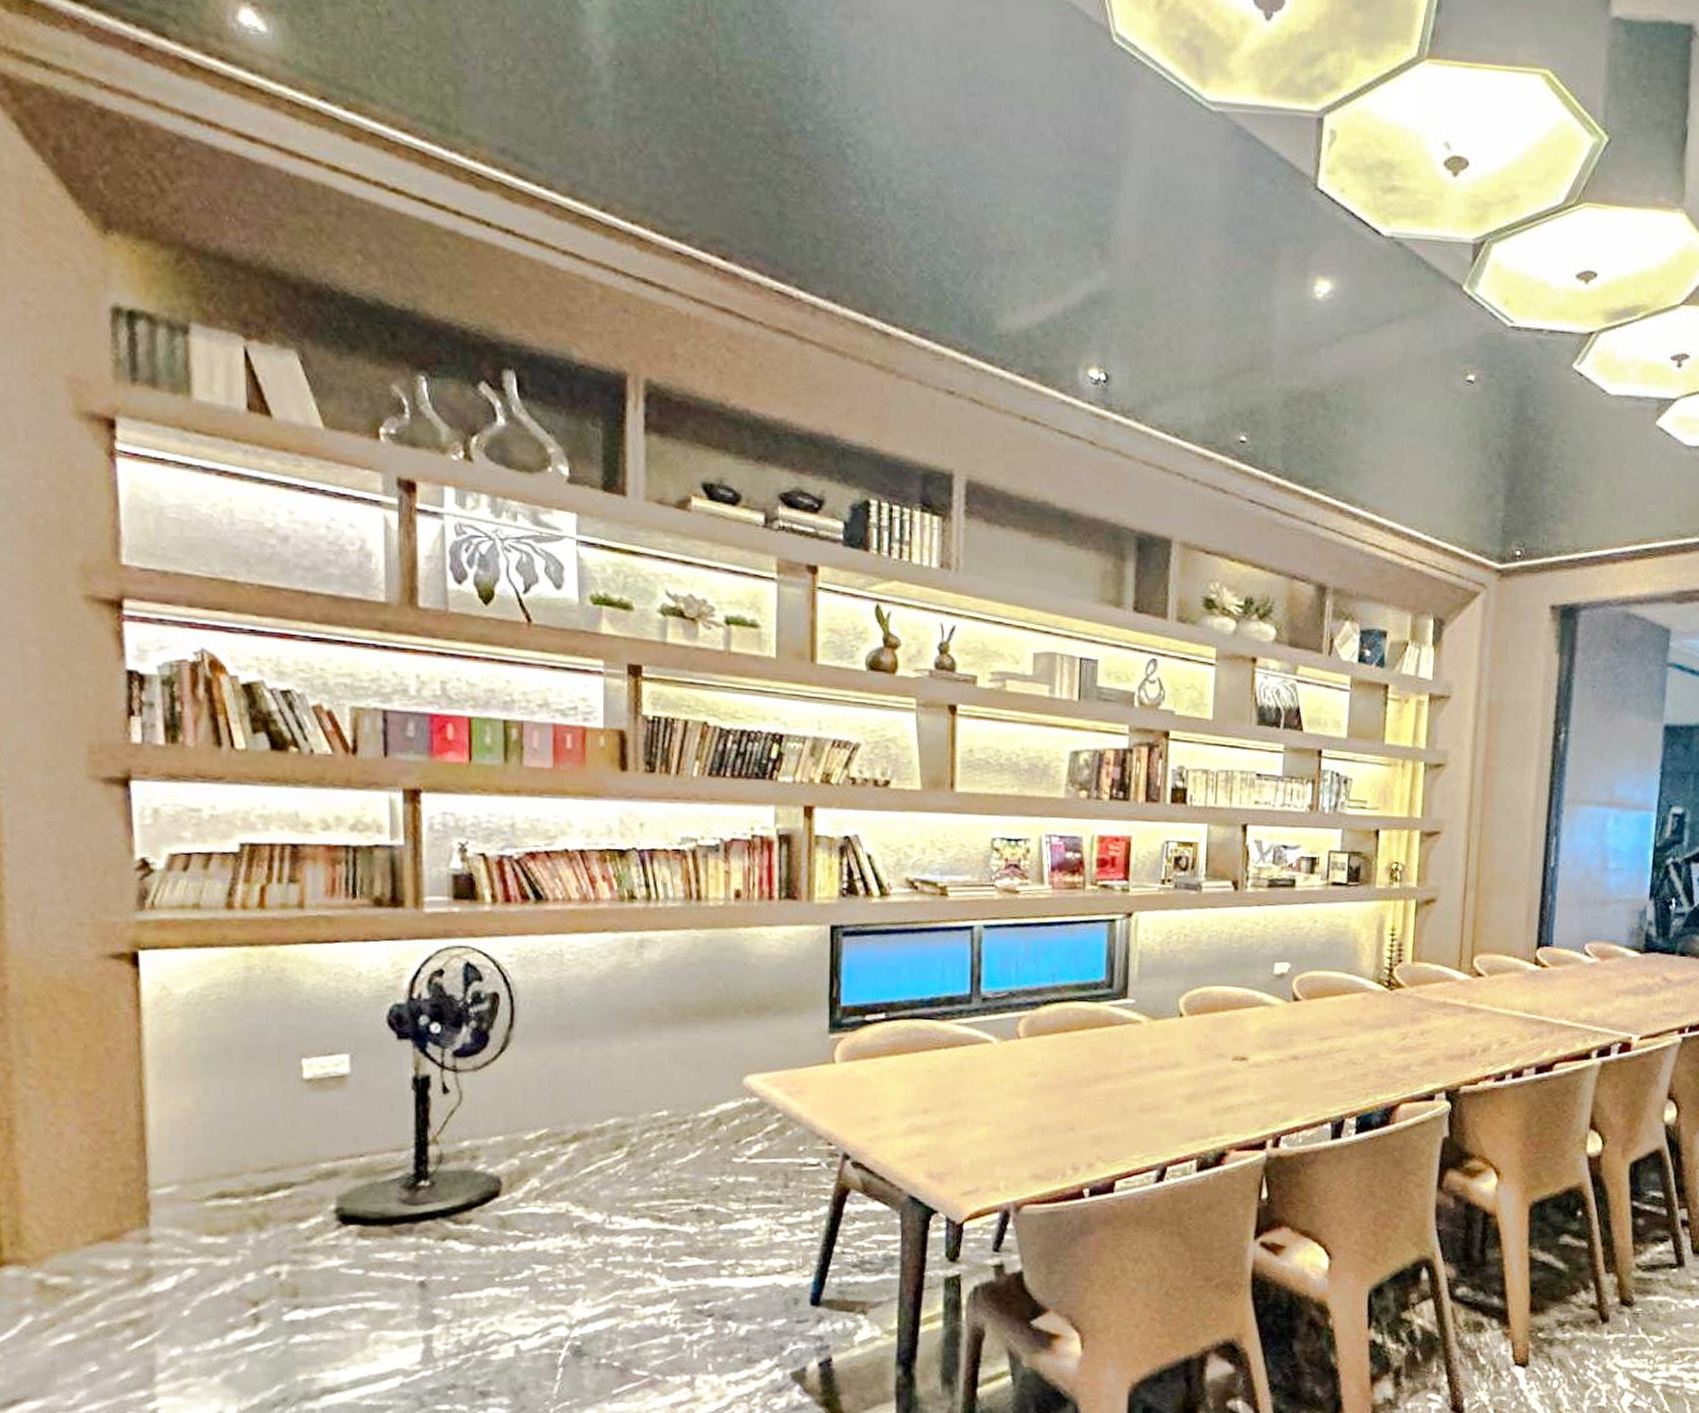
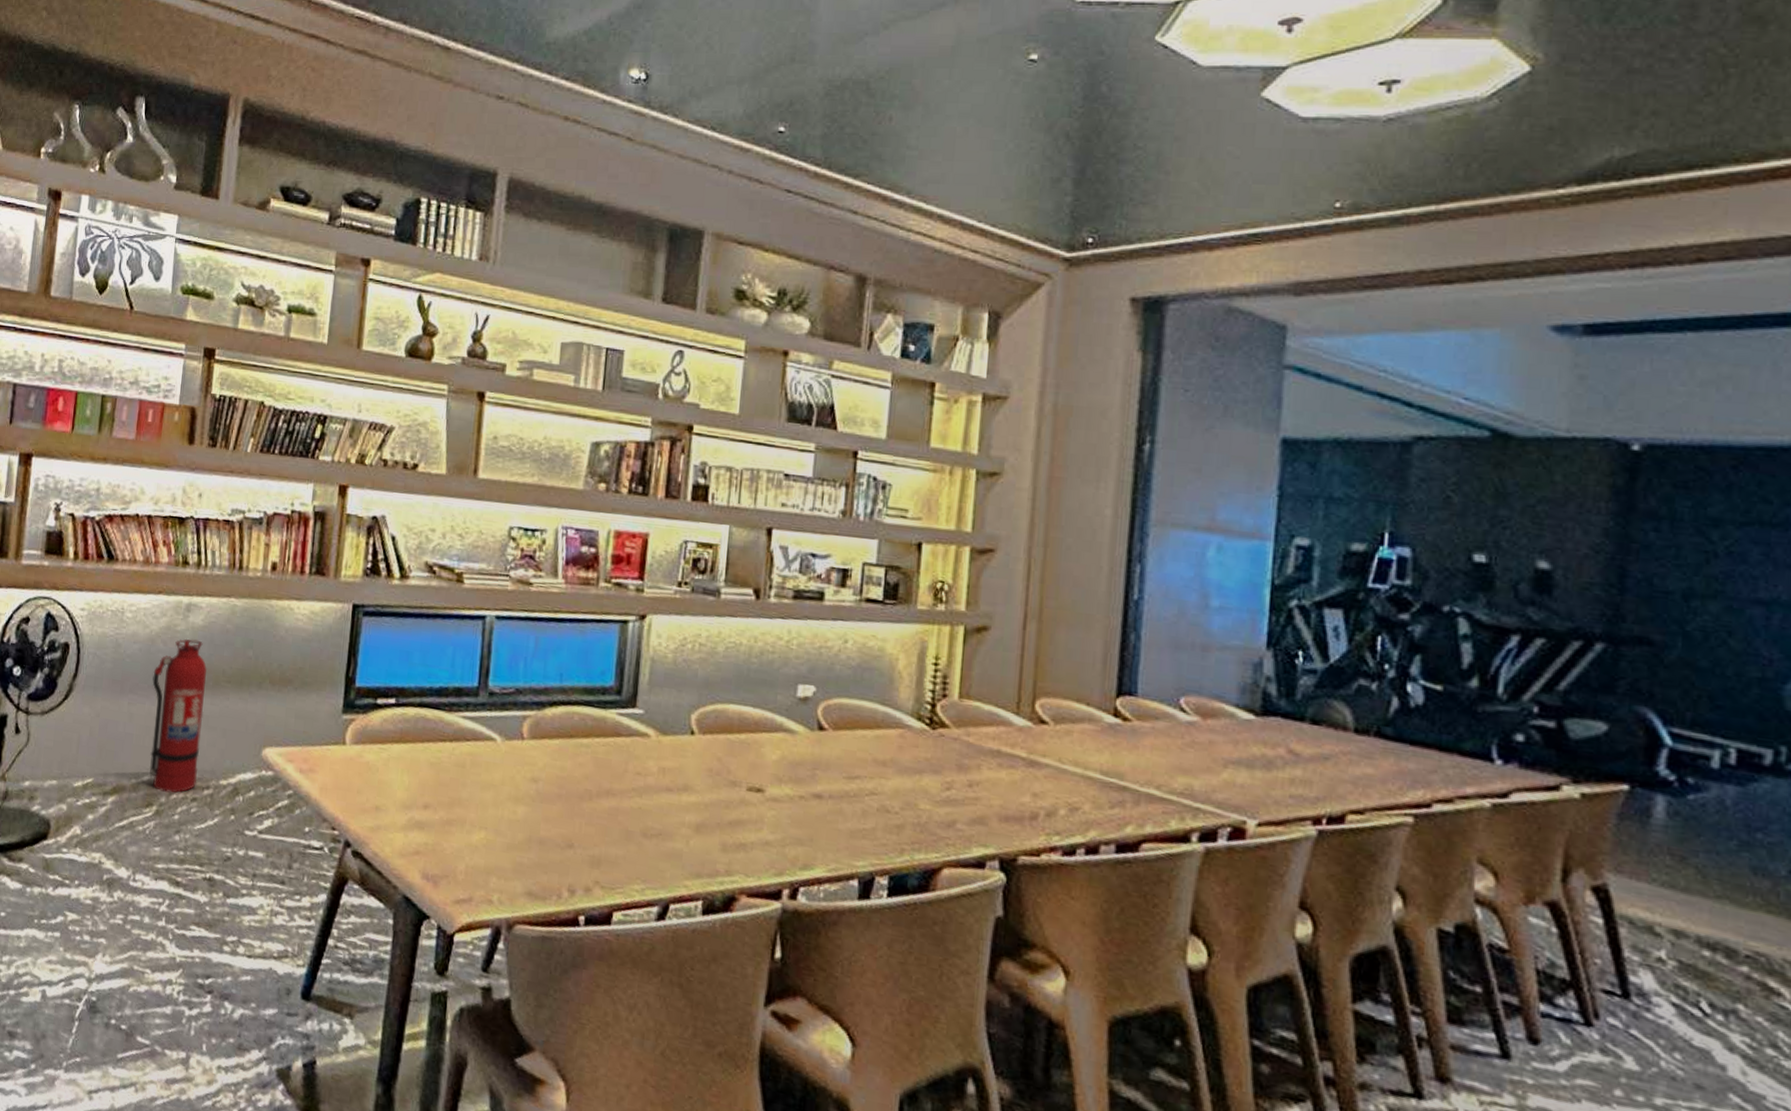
fire extinguisher: none [607,975,673,1132] -> present [149,638,208,793]

